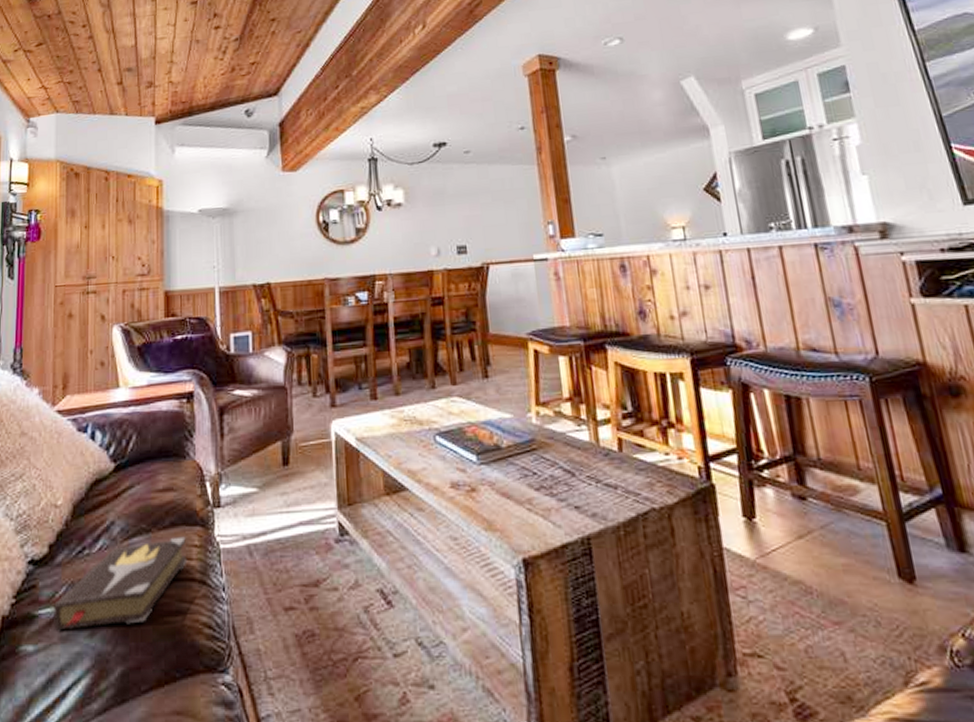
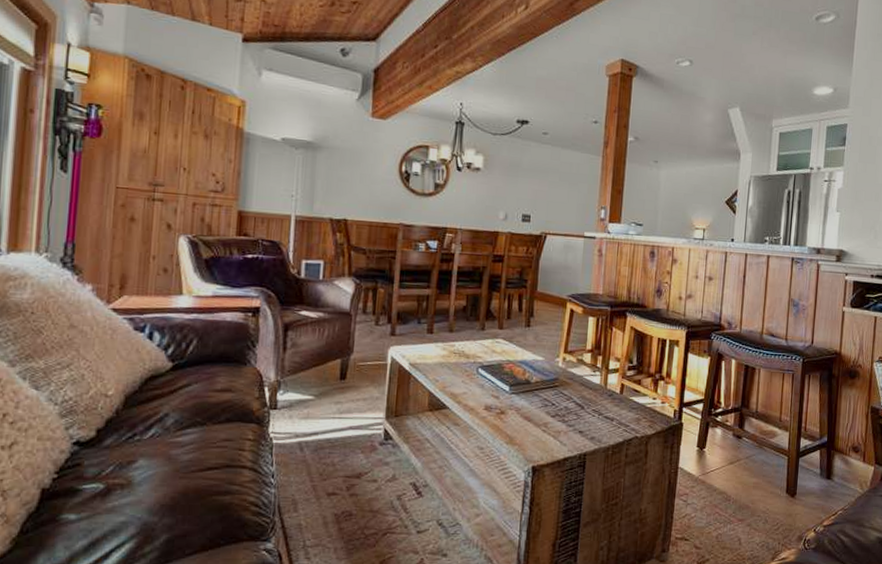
hardback book: present [54,536,188,631] -> none [99,431,240,503]

